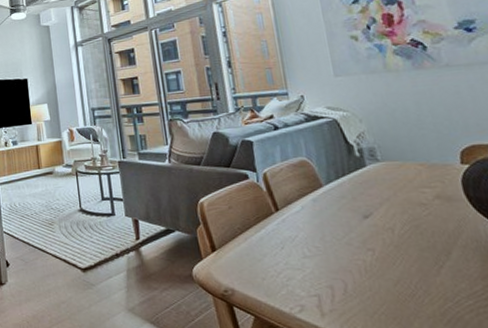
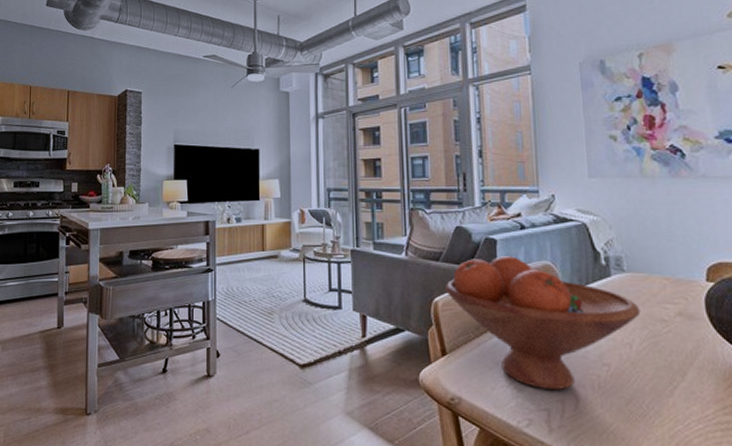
fruit bowl: none [208,155,399,277] -> present [444,256,641,391]

